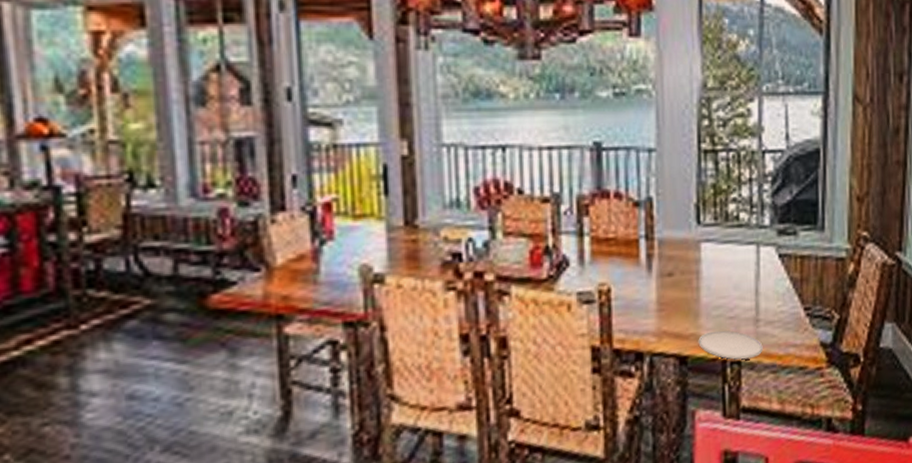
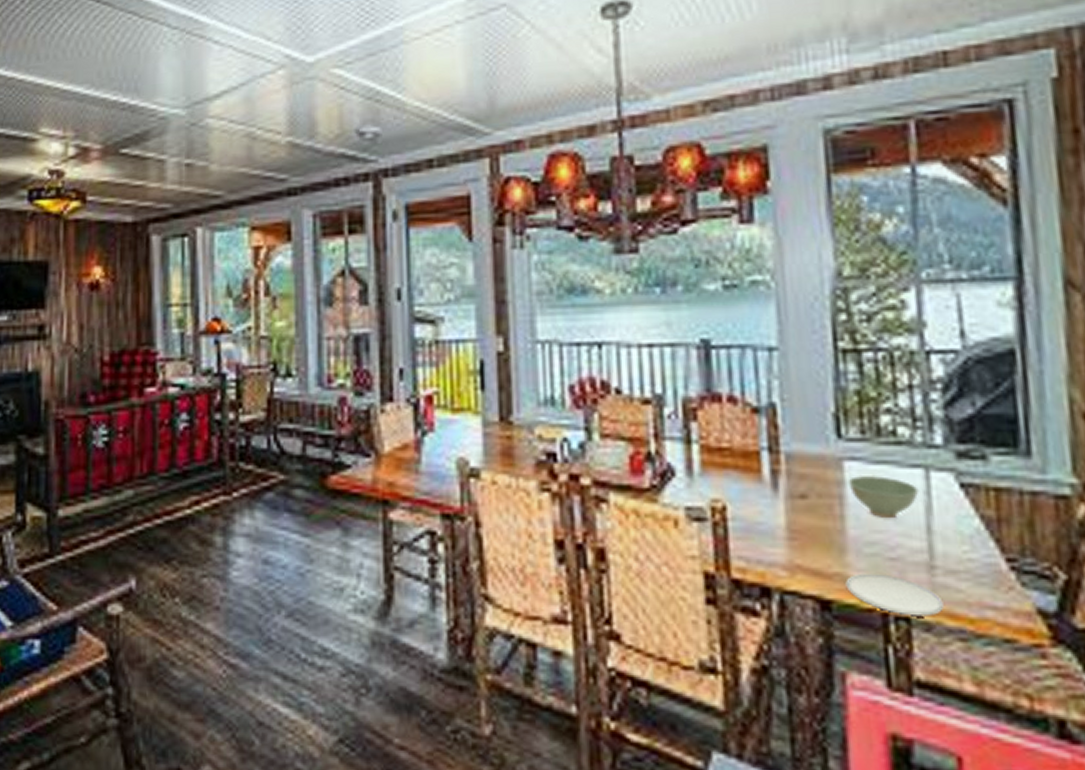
bowl: none [703,252,752,286] -> present [847,474,919,518]

